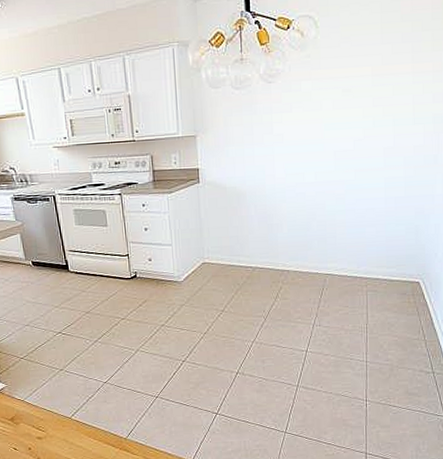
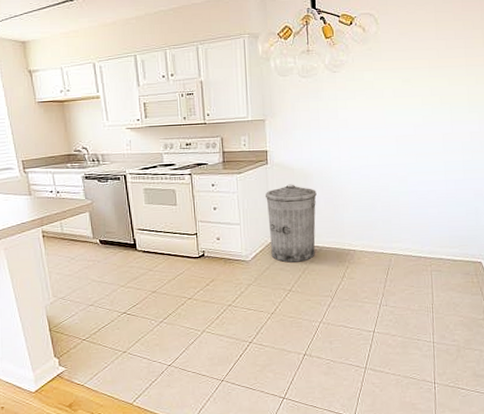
trash can: none [196,203,250,283] -> present [265,184,317,263]

